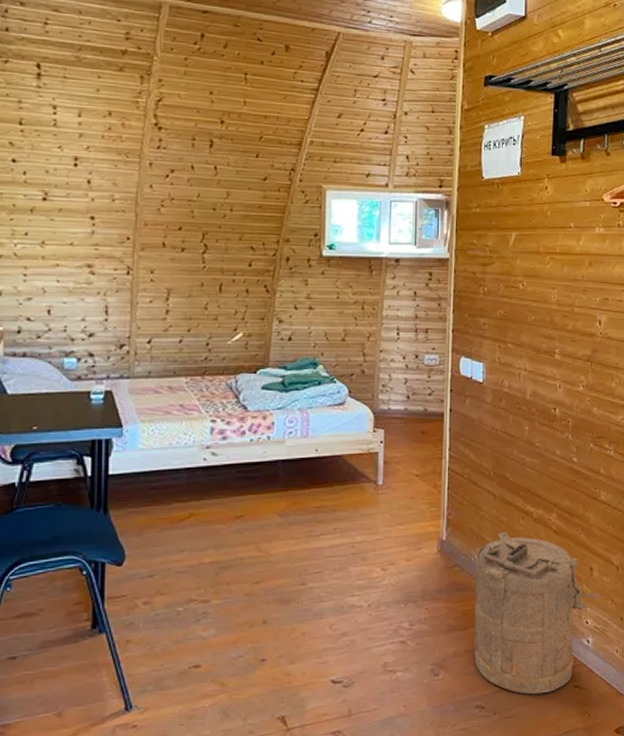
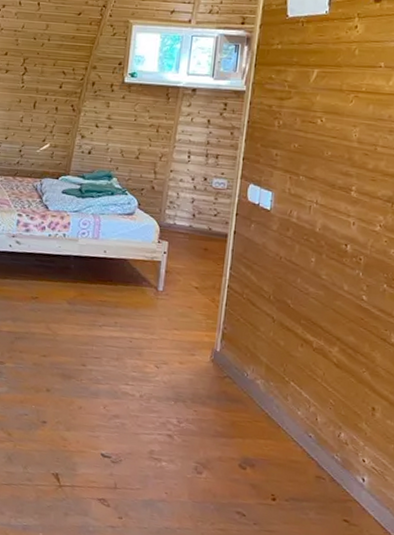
laundry hamper: present [474,531,599,695] -> none [238,354,381,519]

